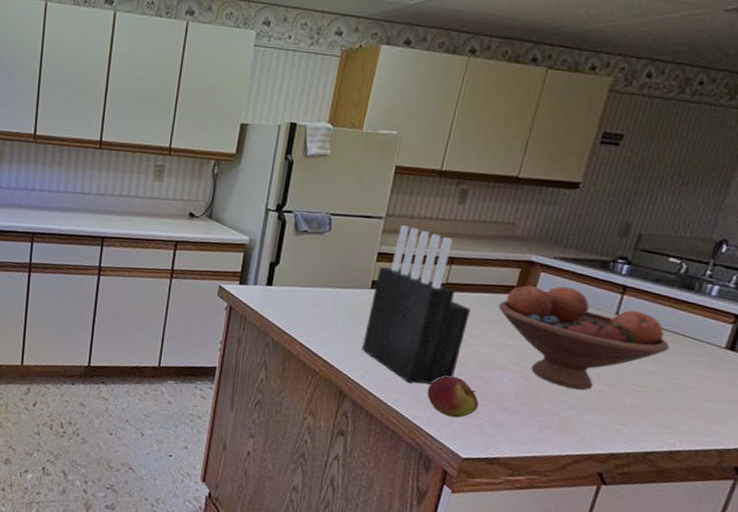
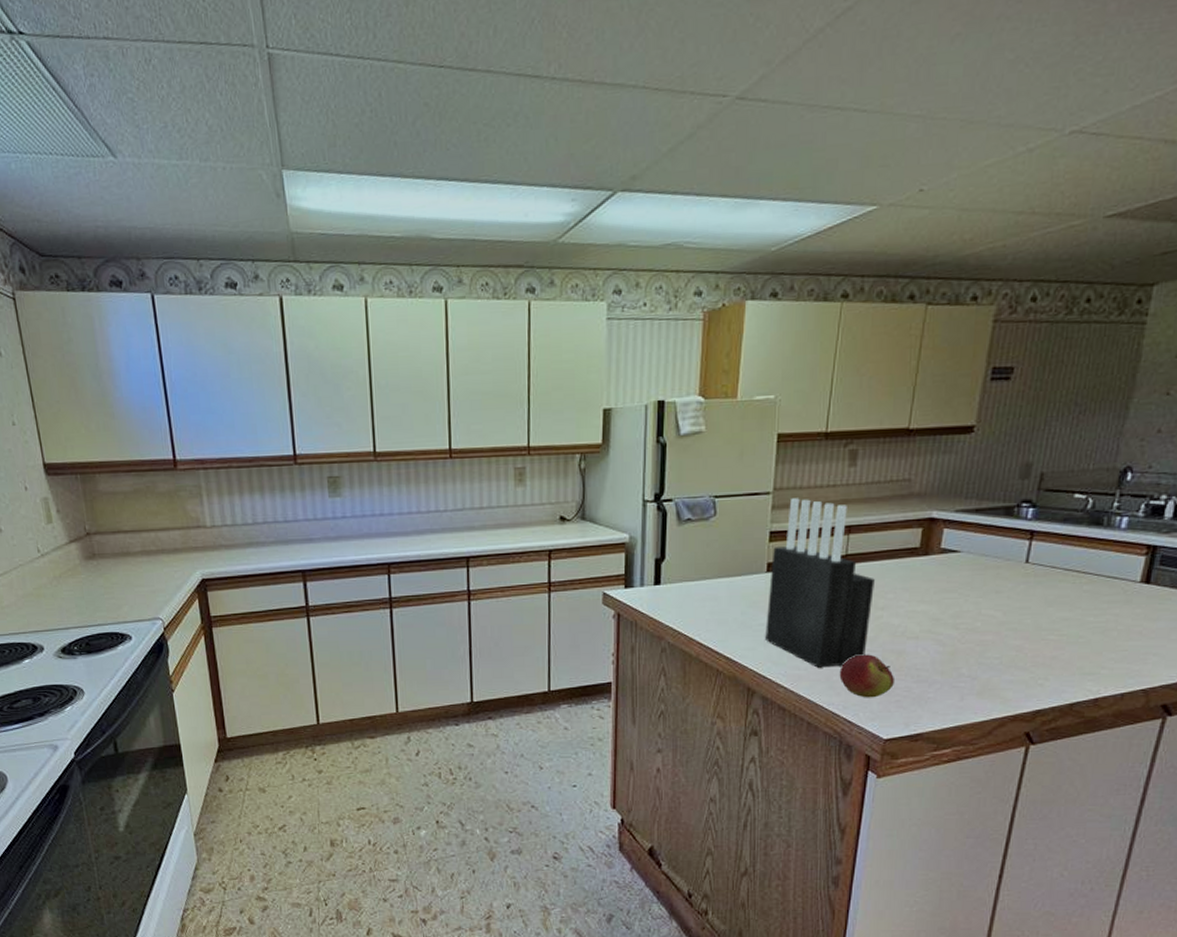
fruit bowl: present [498,285,670,391] -> none [904,540,1085,649]

